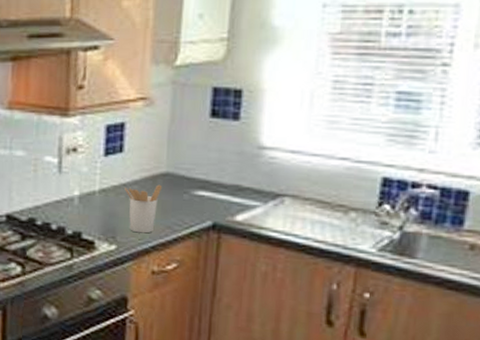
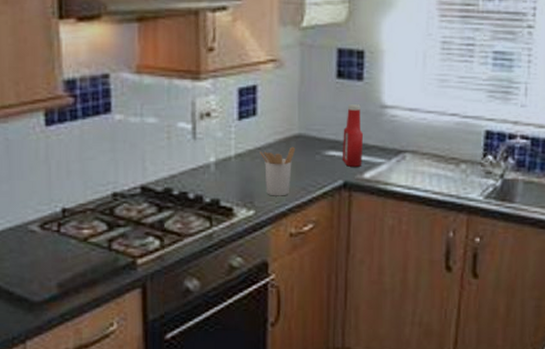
ketchup bottle: none [213,144,237,209] -> present [343,104,363,167]

